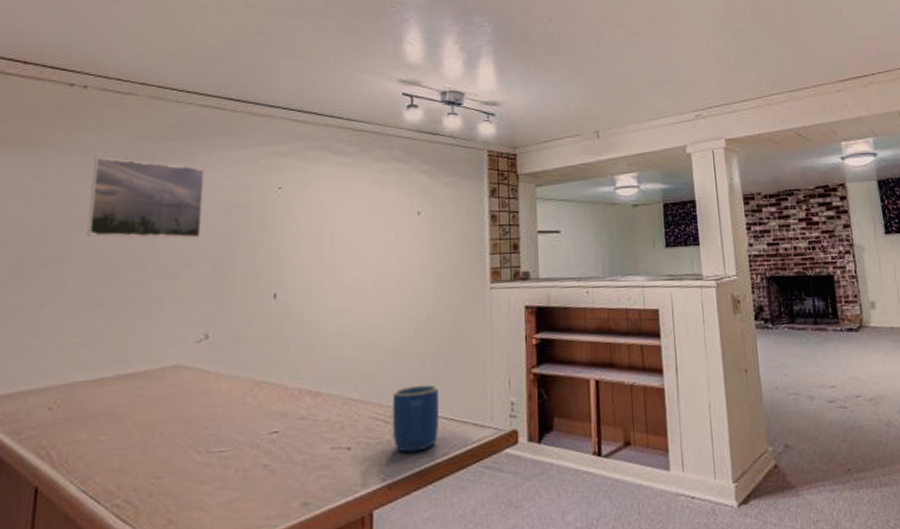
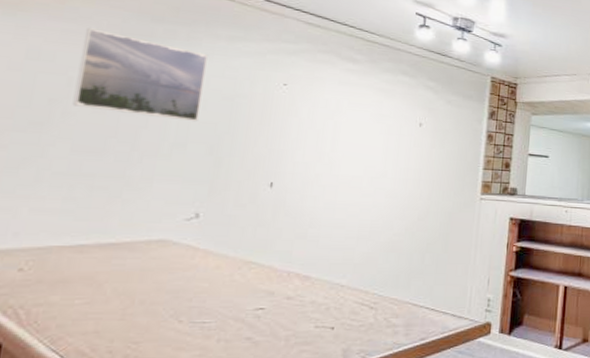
mug: present [392,384,439,453] -> none [376,277,423,335]

